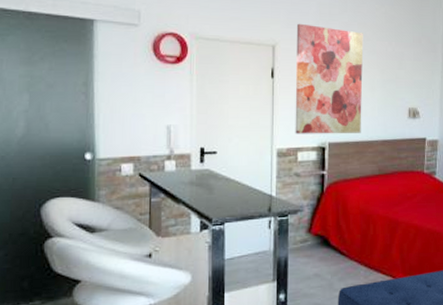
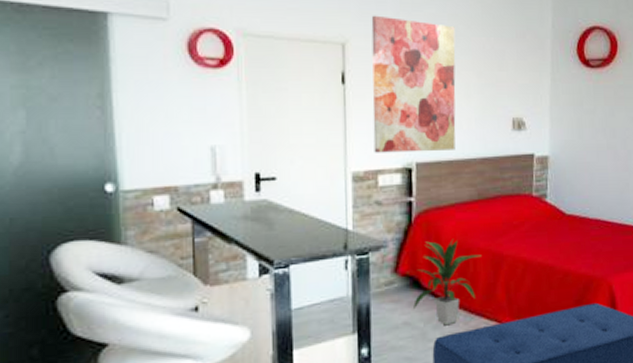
indoor plant: none [323,206,381,279] -> present [413,238,482,326]

